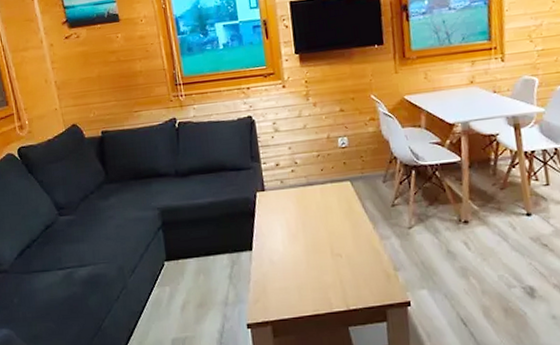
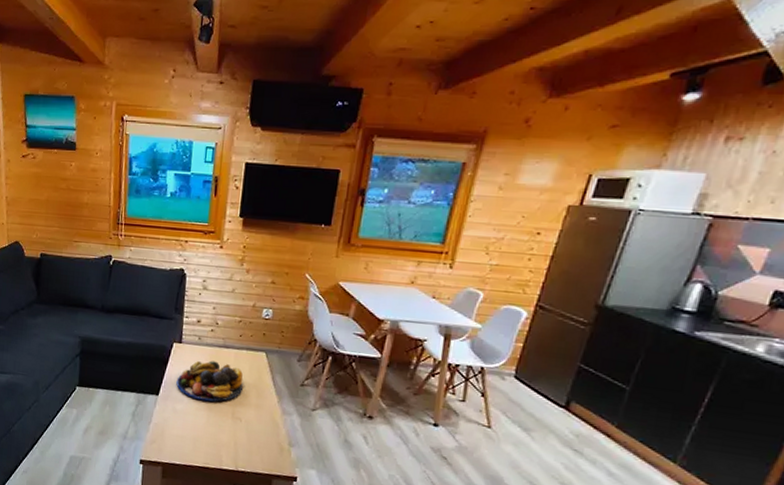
fruit bowl: none [267,201,336,246] -> present [176,360,243,403]

